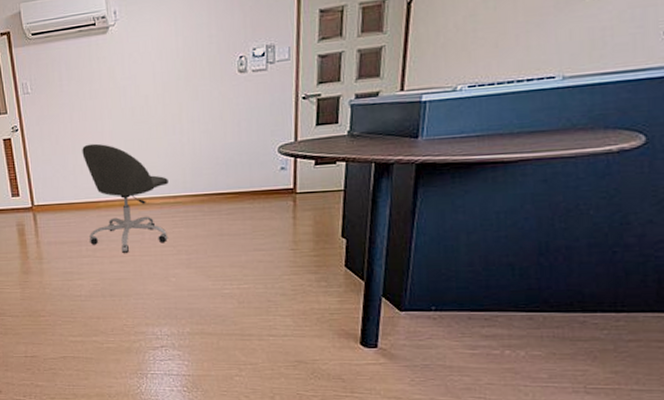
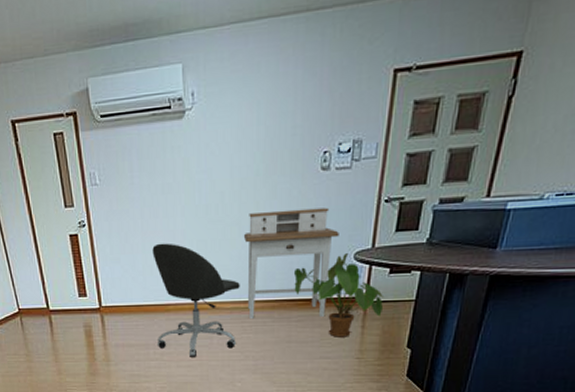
desk: none [168,106,262,214] -> present [243,207,339,320]
house plant: none [220,147,313,229] -> present [293,253,385,337]

